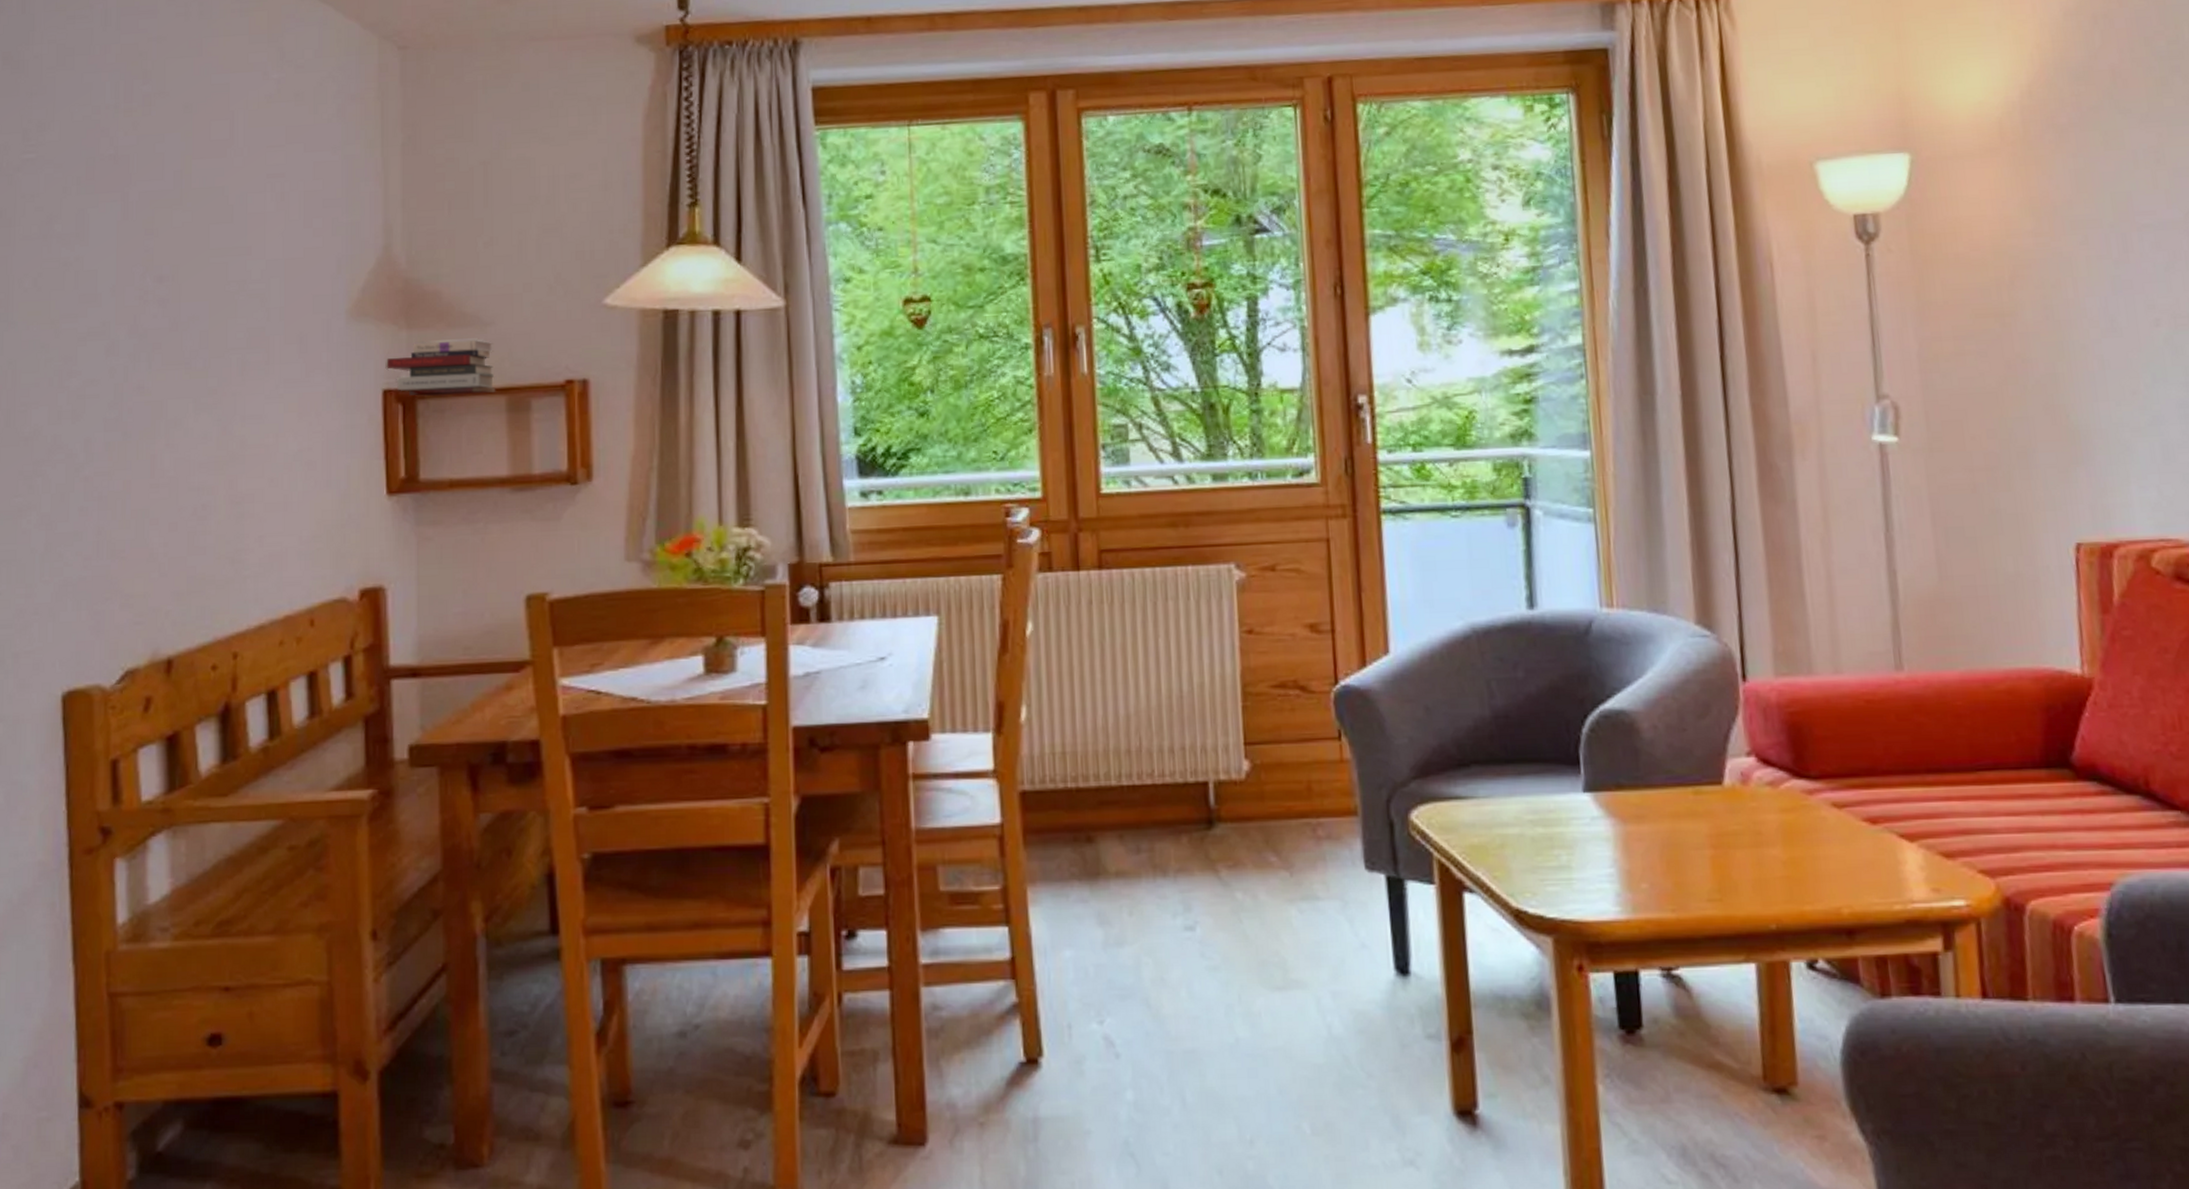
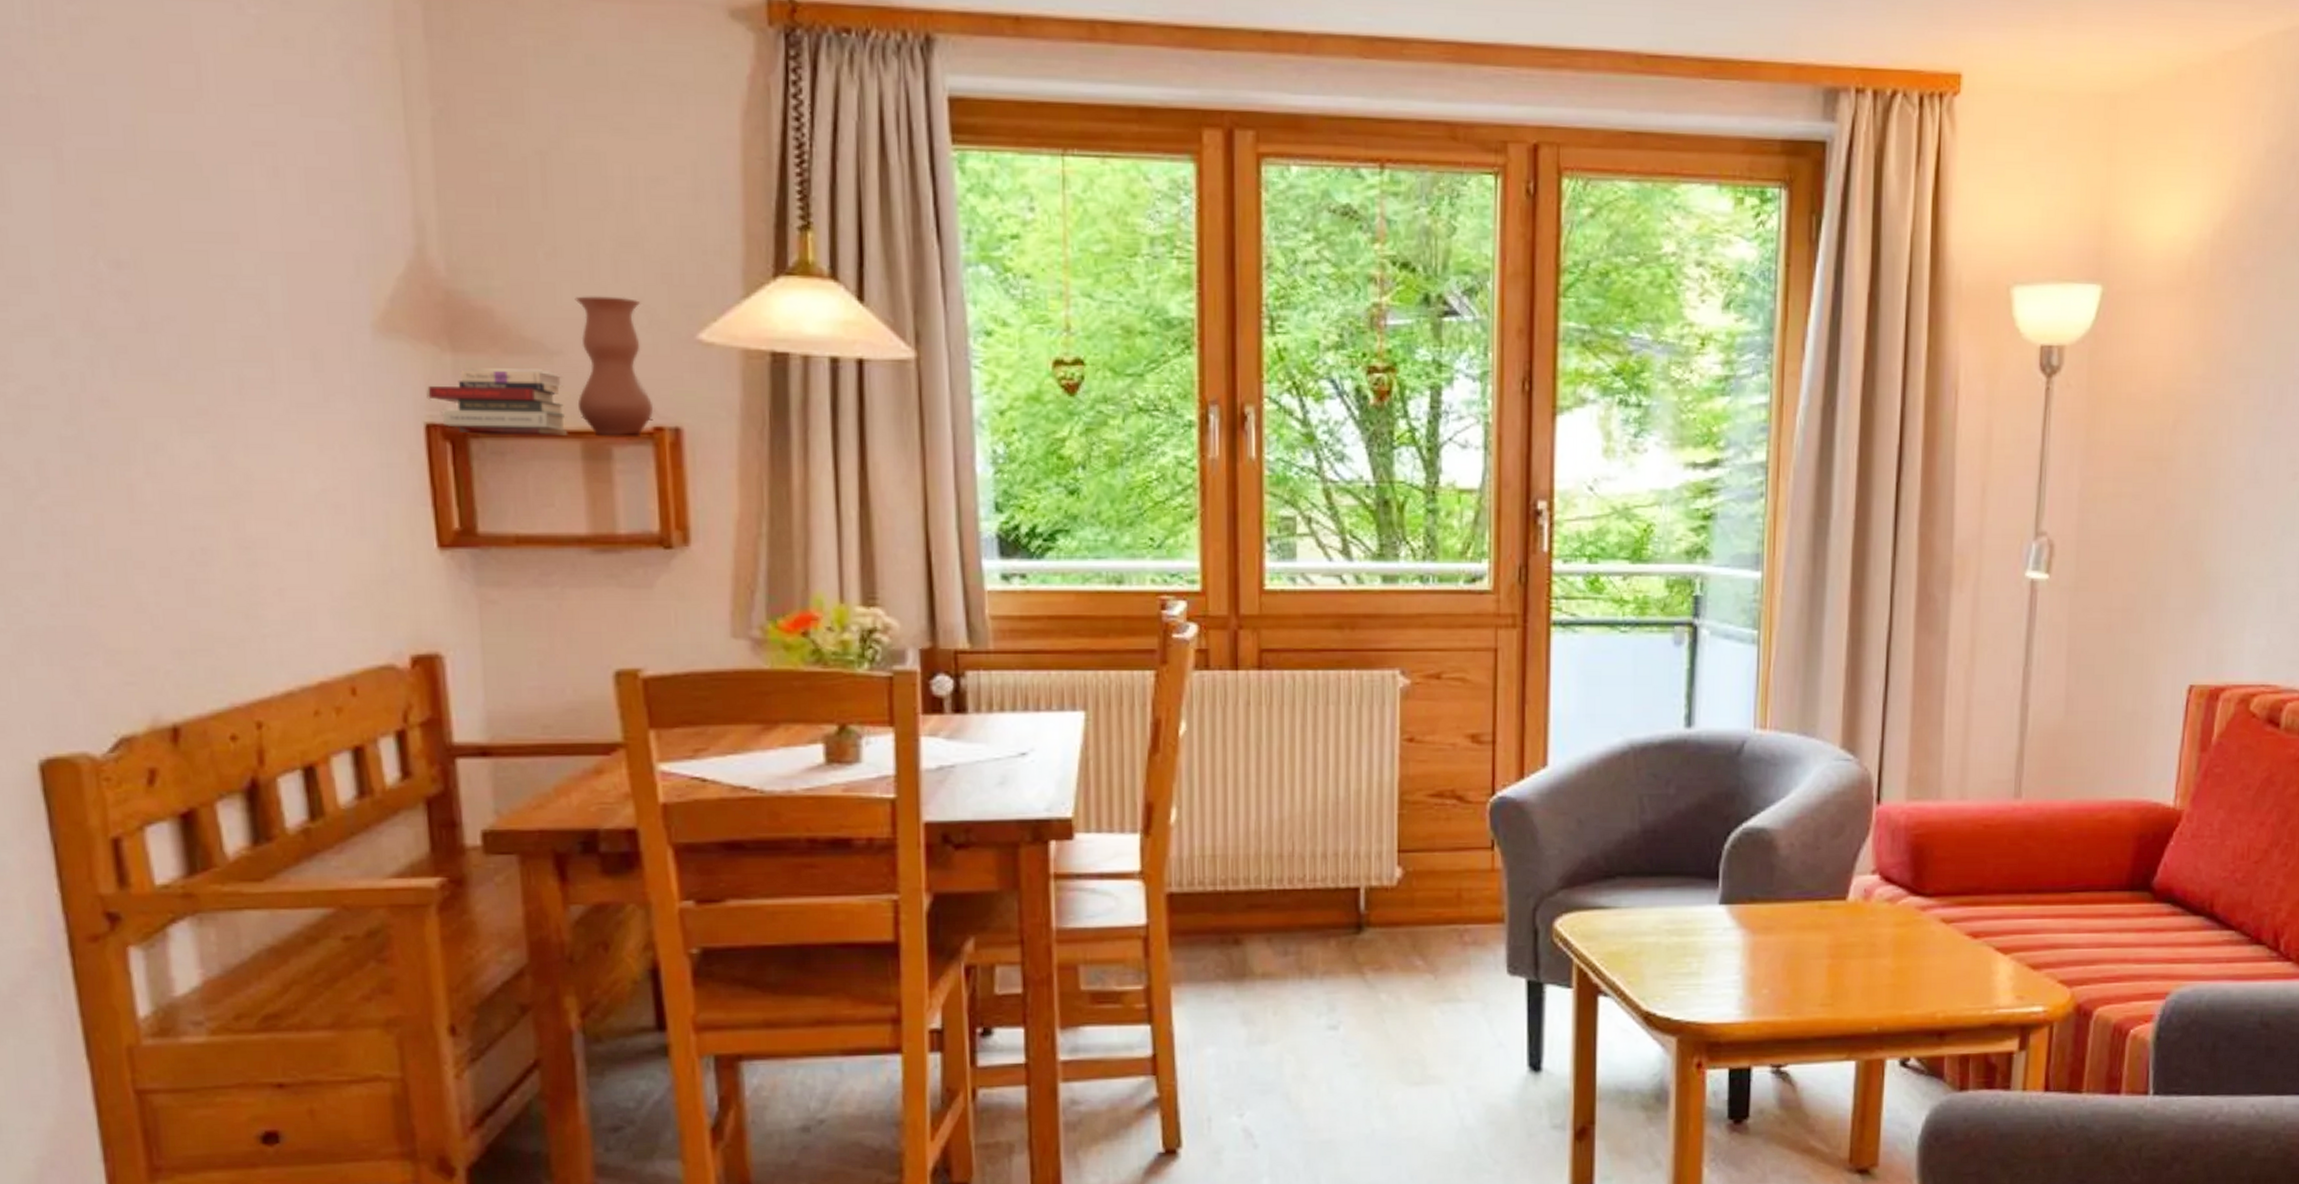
vase: none [504,274,565,392] -> present [575,296,653,438]

